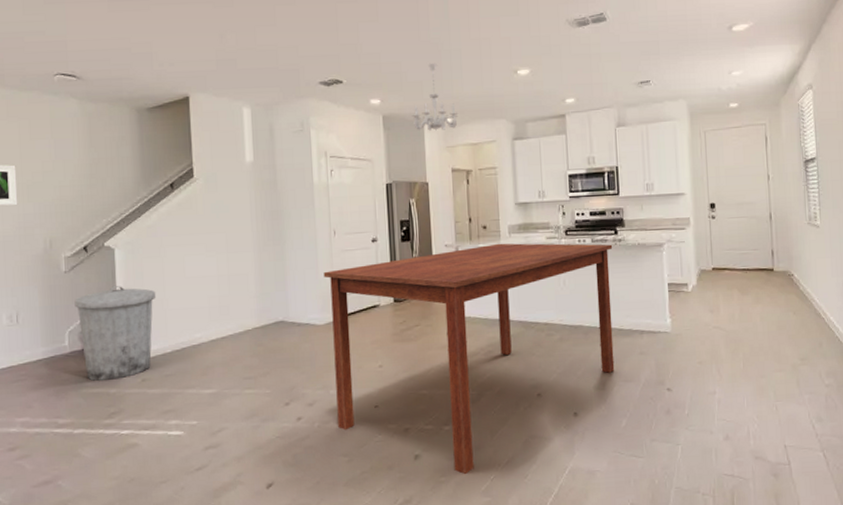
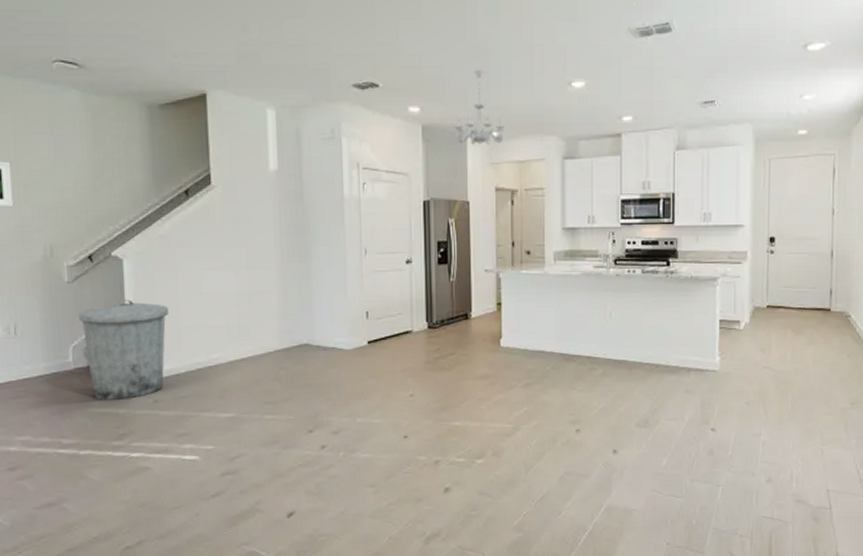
dining table: present [323,243,615,474] -> none [352,270,664,509]

